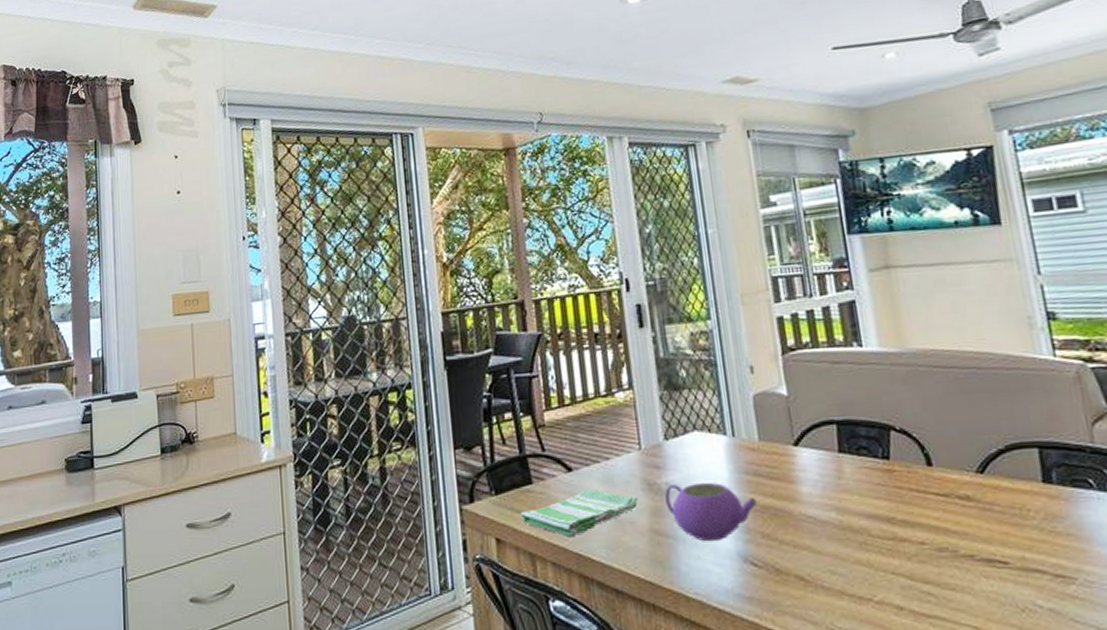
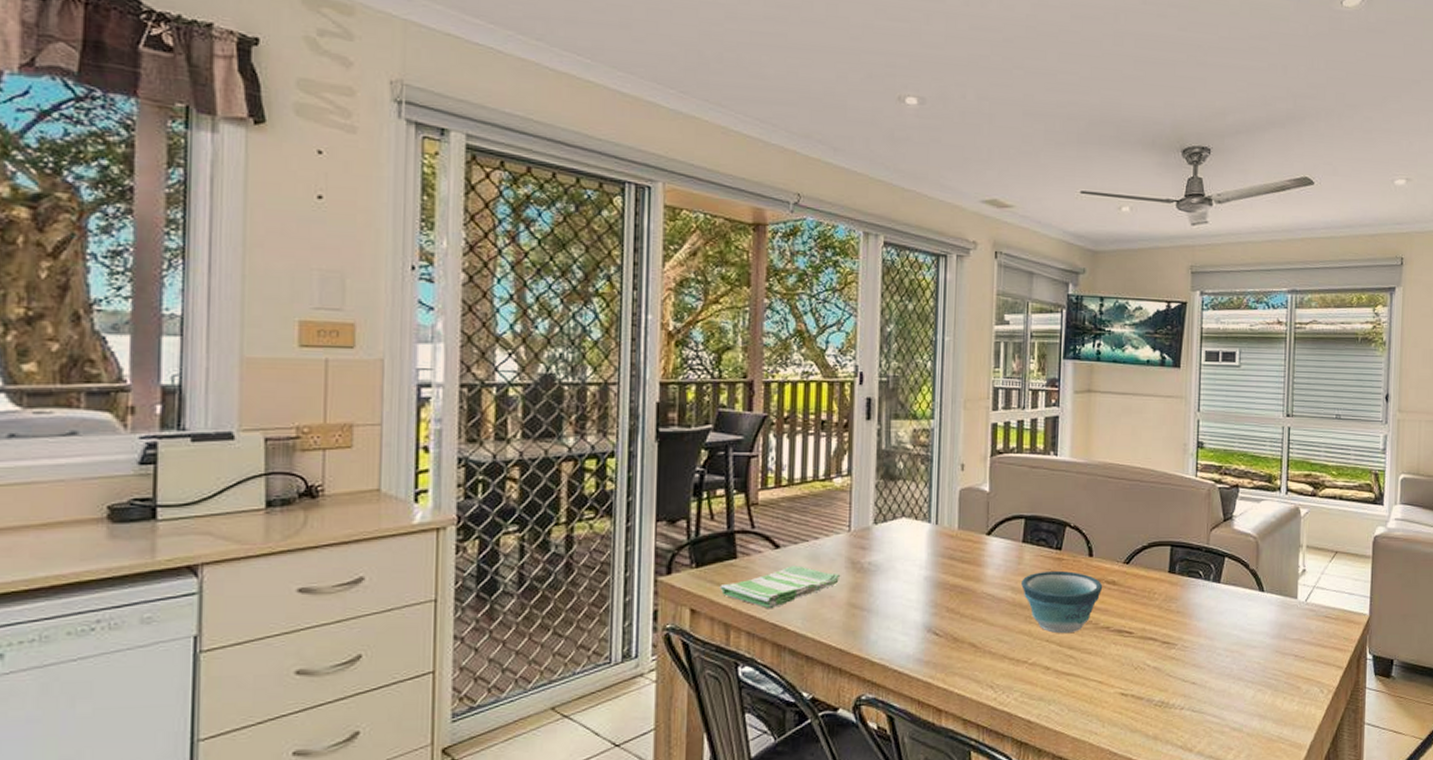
teapot: present [665,483,758,542] -> none [866,564,948,615]
bowl: none [846,485,955,564] -> present [1021,571,1103,634]

